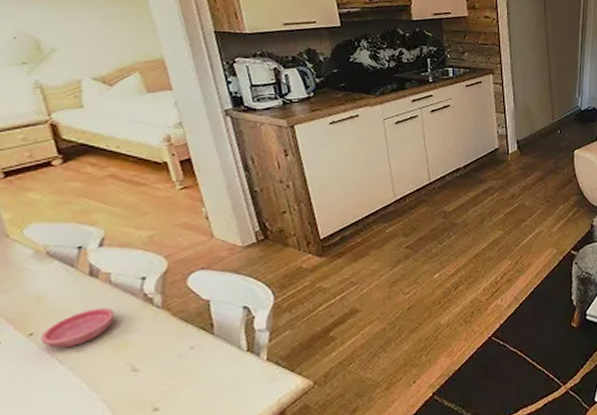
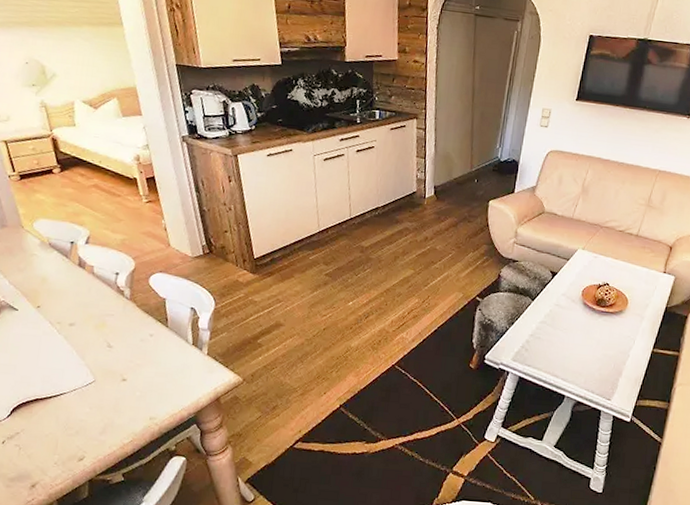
saucer: present [40,308,115,349] -> none [45,293,96,322]

